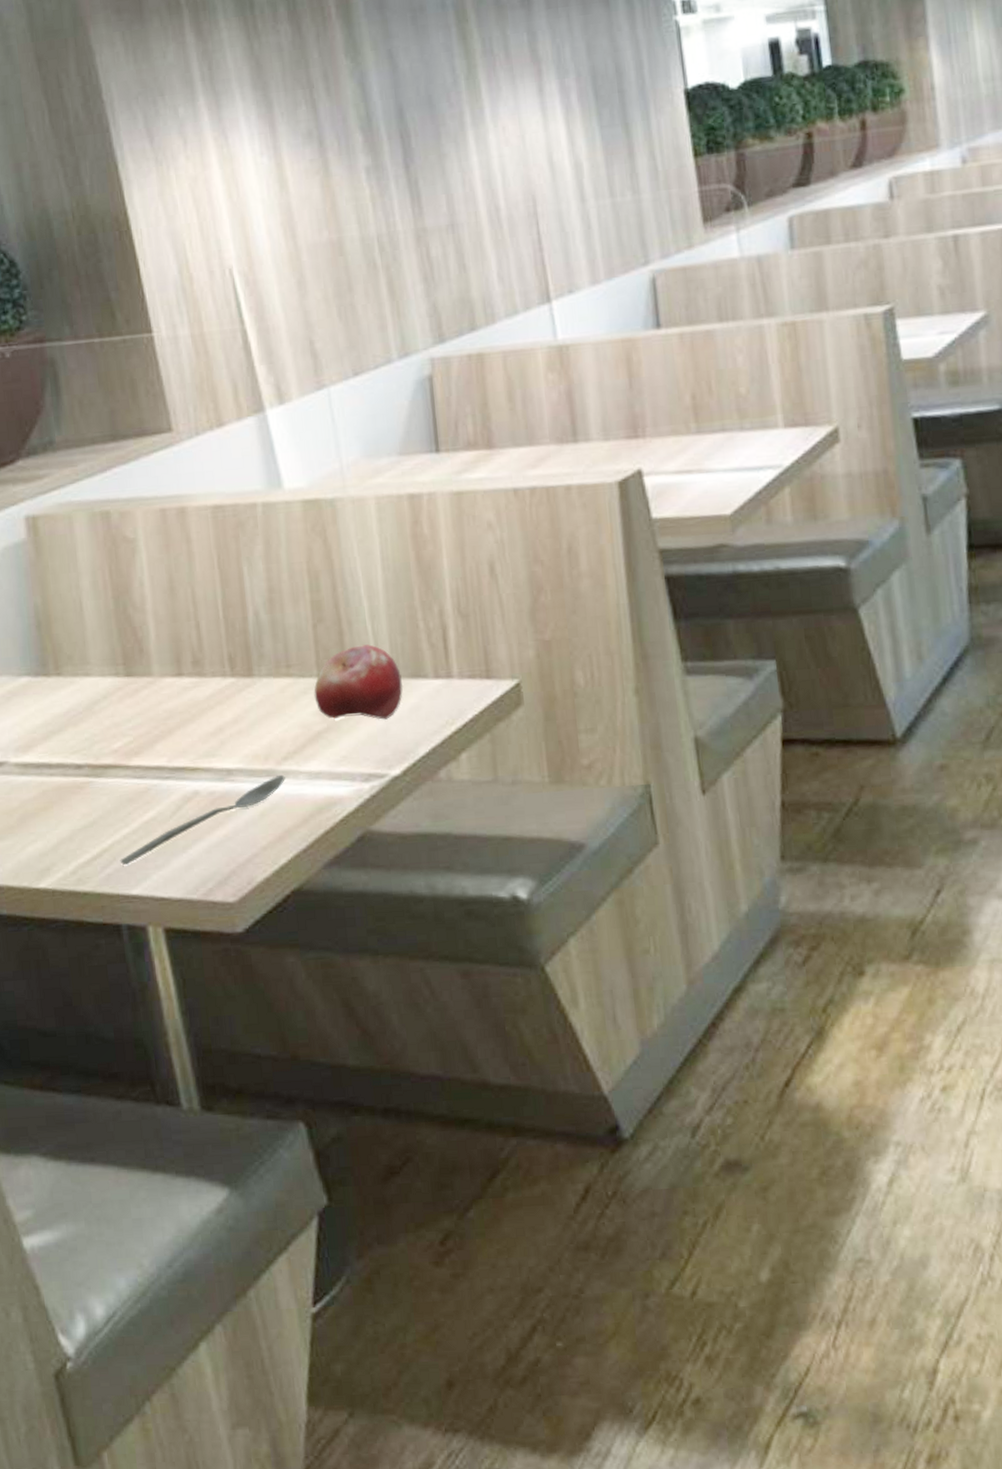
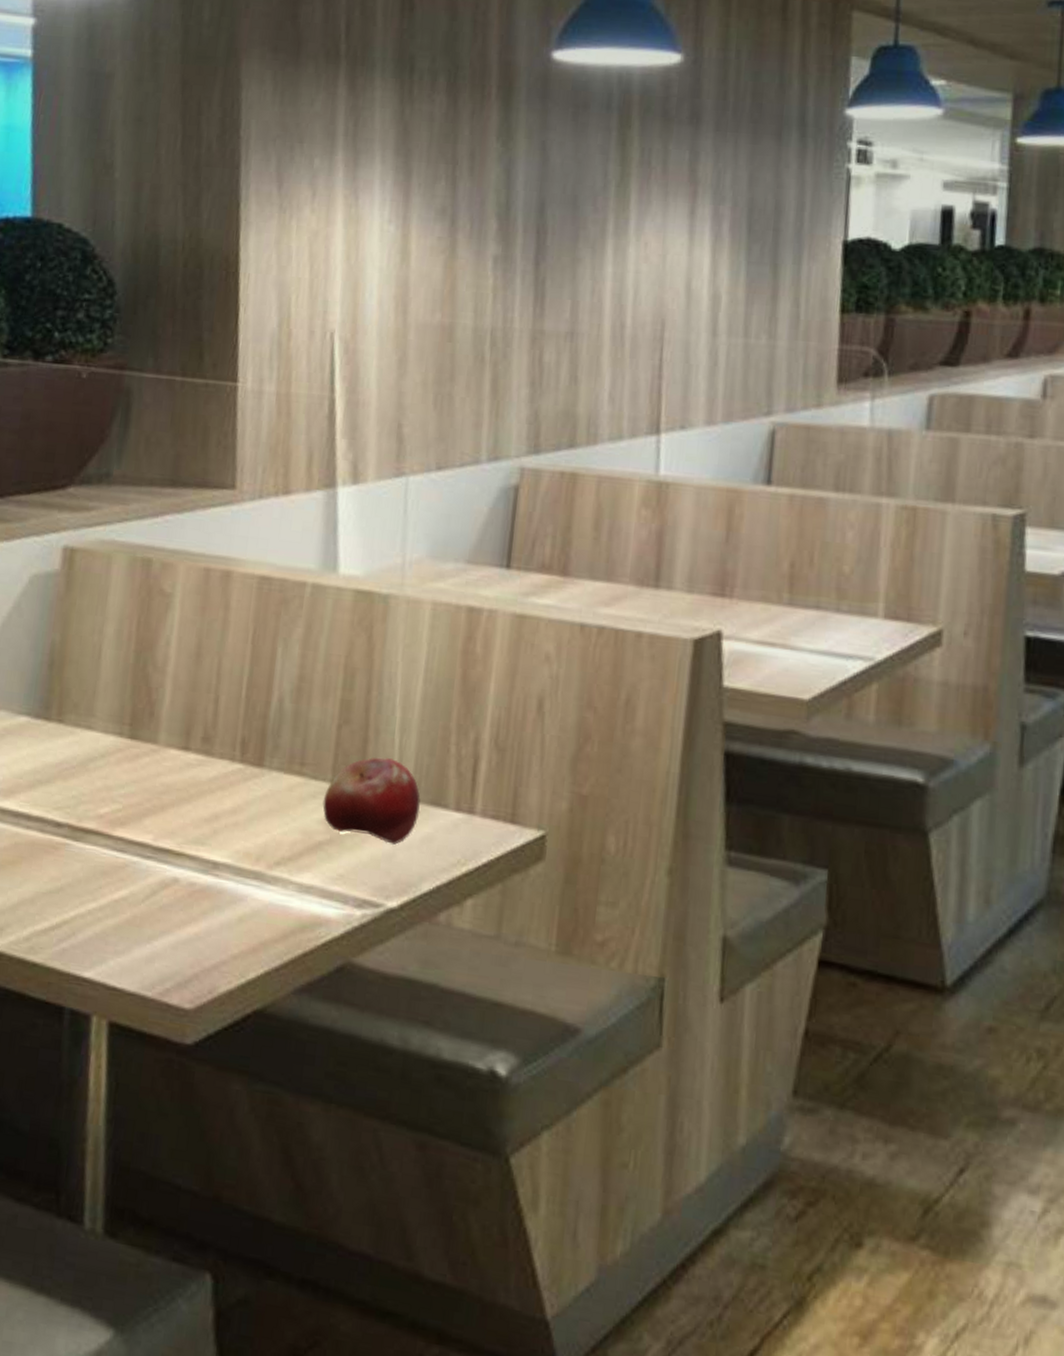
spoon: present [120,775,285,866] -> none [78,880,274,944]

